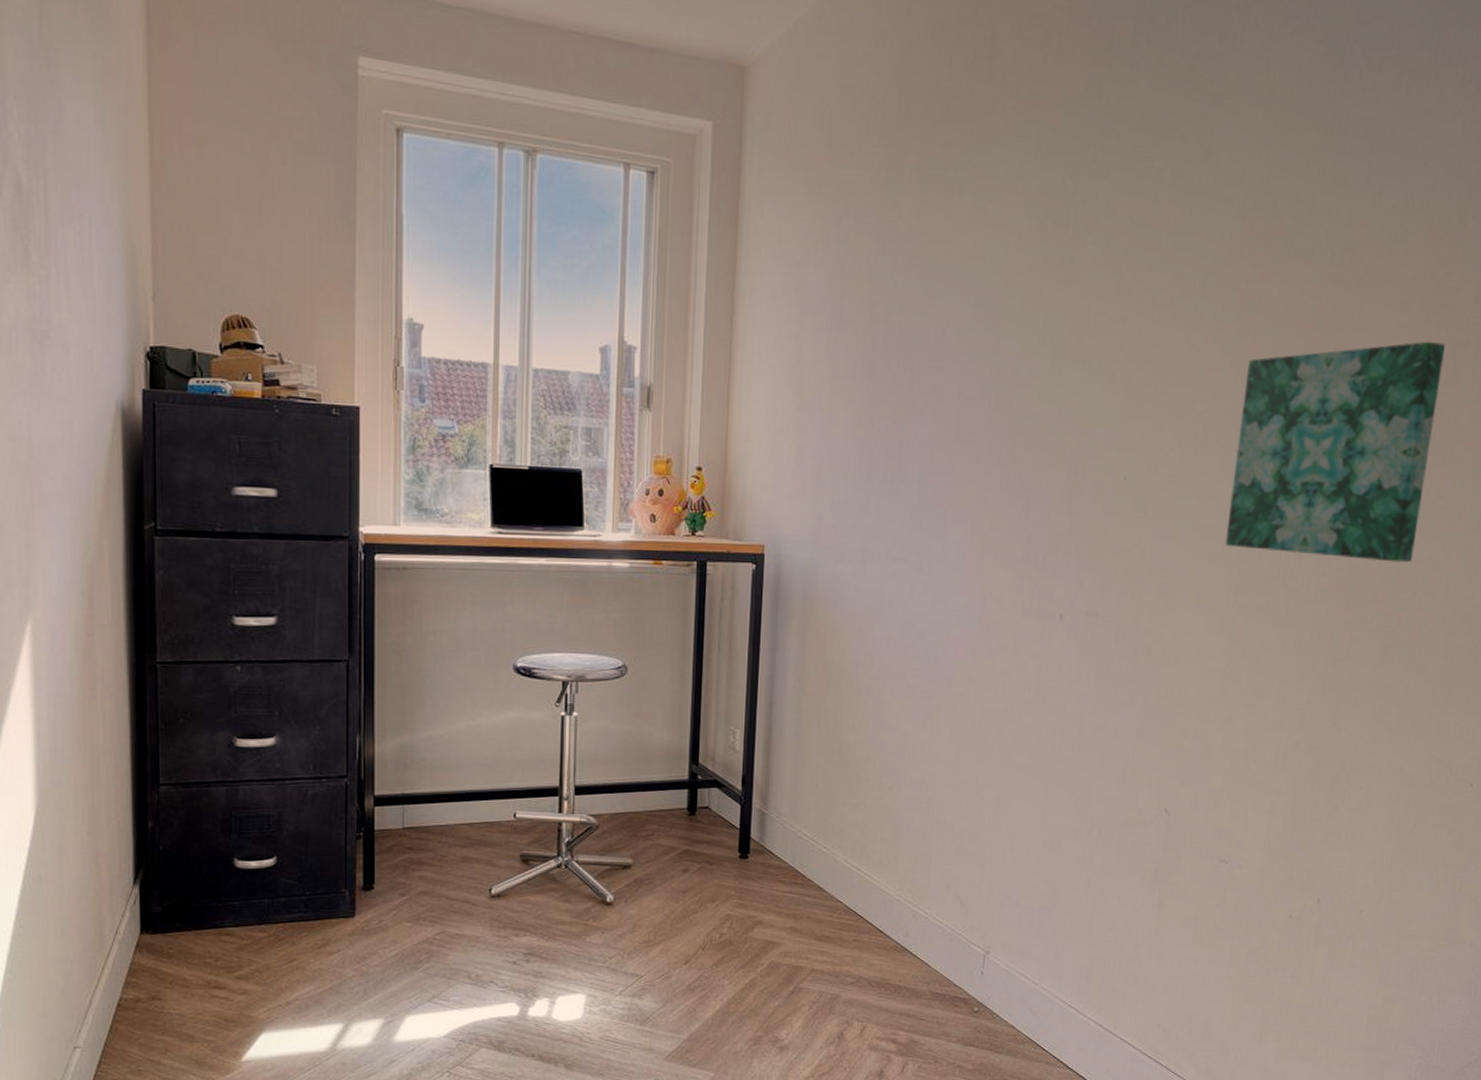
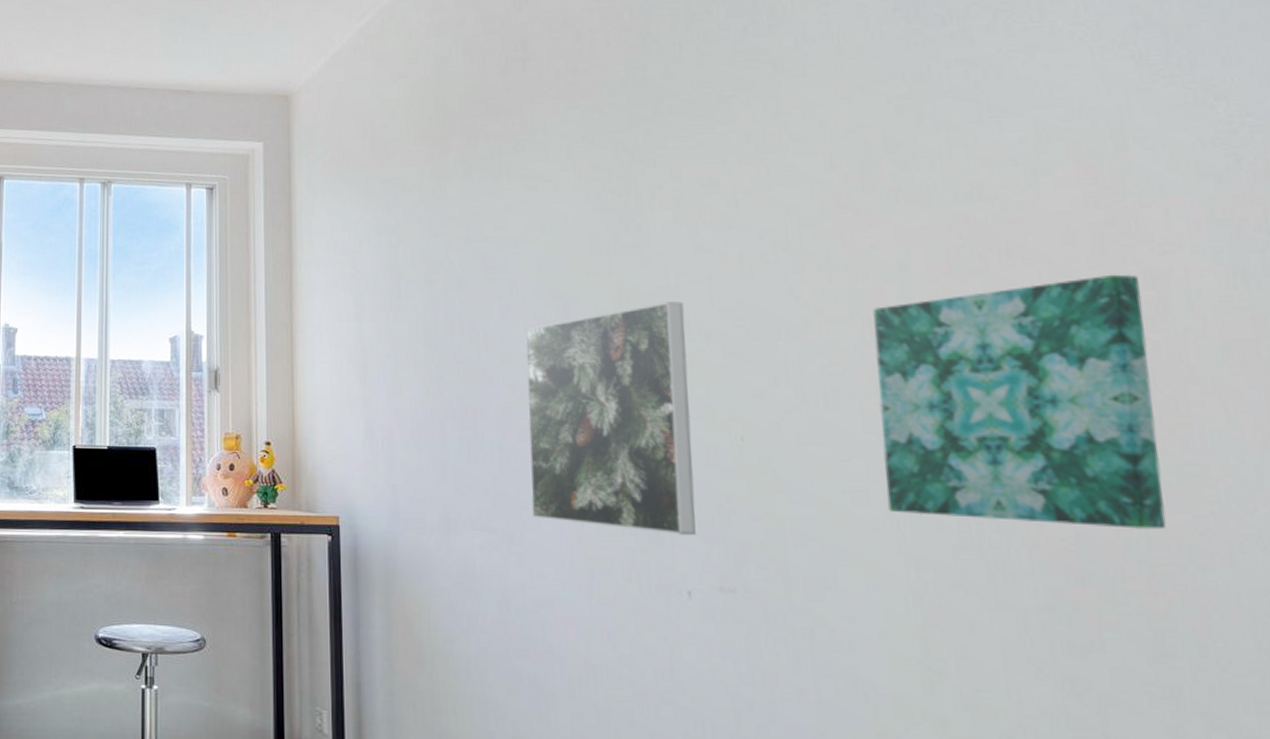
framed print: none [941,341,1098,566] -> present [525,301,696,536]

